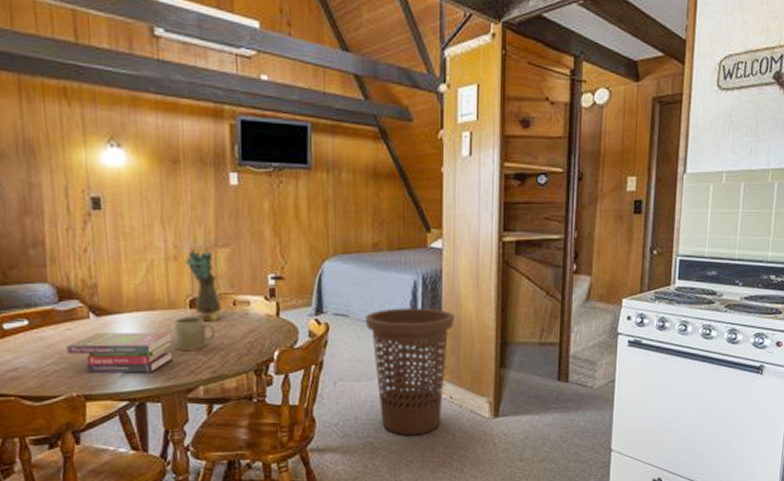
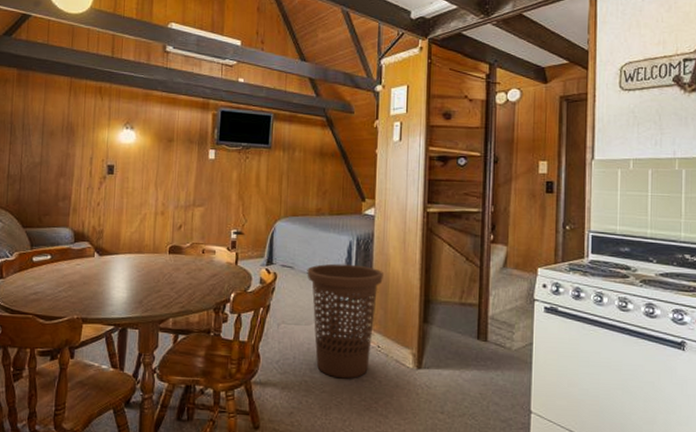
books: present [66,332,173,374] -> none [75,269,153,304]
mug: present [174,316,216,352] -> none [155,260,187,289]
vase: present [185,248,223,322] -> none [169,206,194,266]

